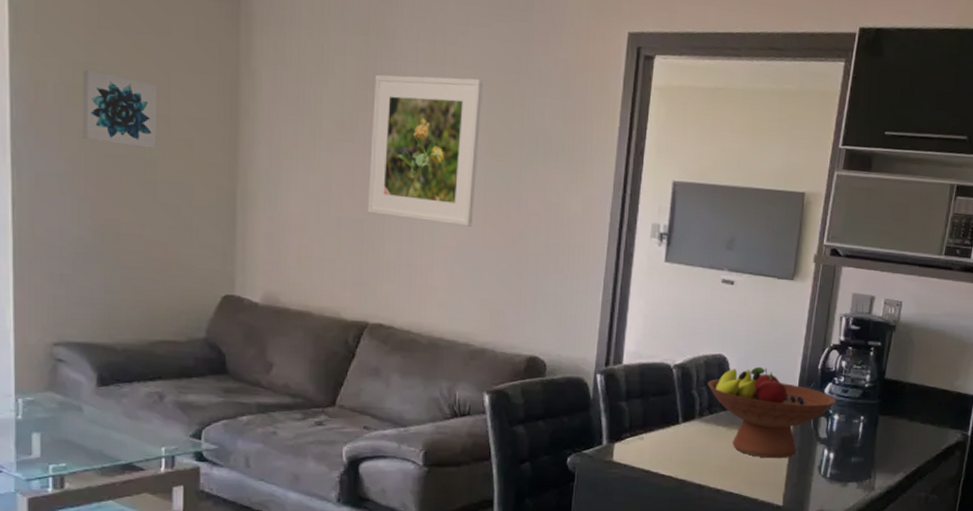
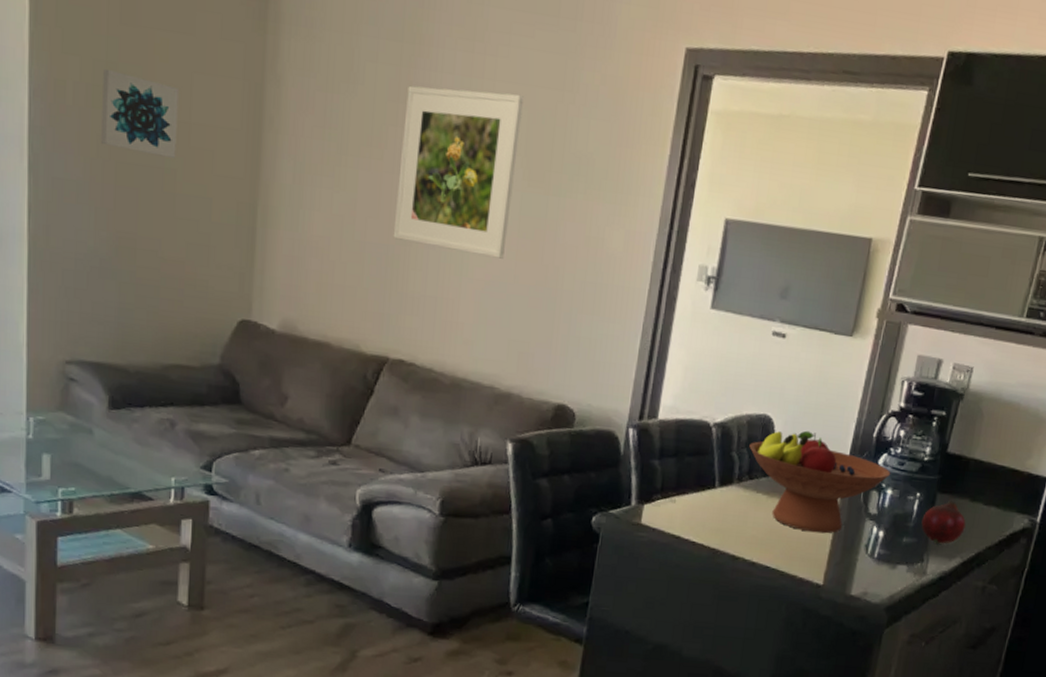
fruit: none [867,421,906,461] -> present [921,500,966,544]

